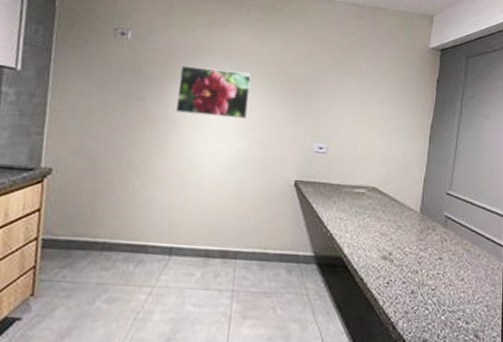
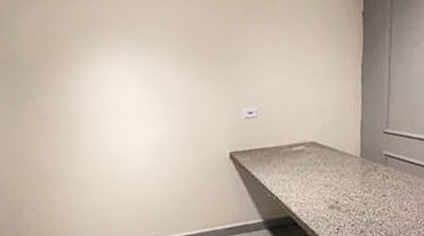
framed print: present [175,65,251,120] -> none [67,43,161,105]

